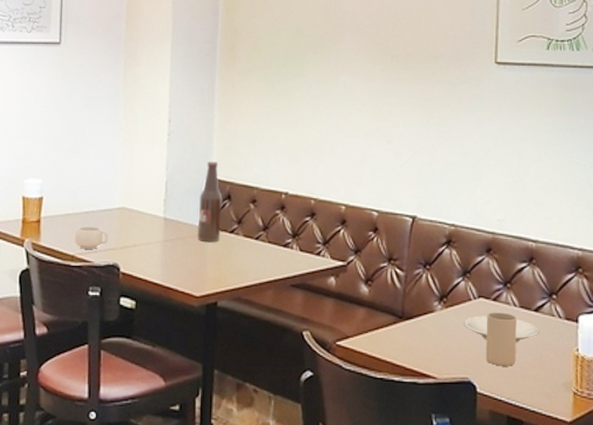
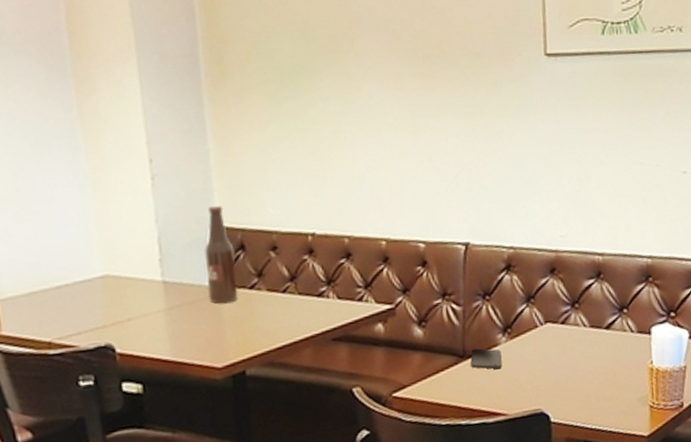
mug: present [75,225,108,249] -> none [47,302,94,333]
smartphone: none [408,312,436,334] -> present [470,348,503,370]
saucer: present [463,315,540,343] -> none [531,339,612,367]
cup: present [485,312,517,366] -> none [556,334,590,392]

